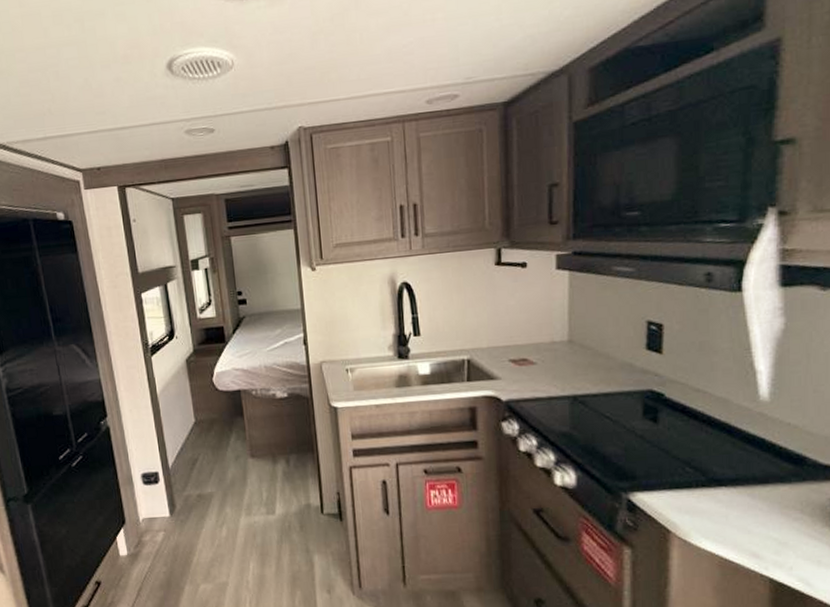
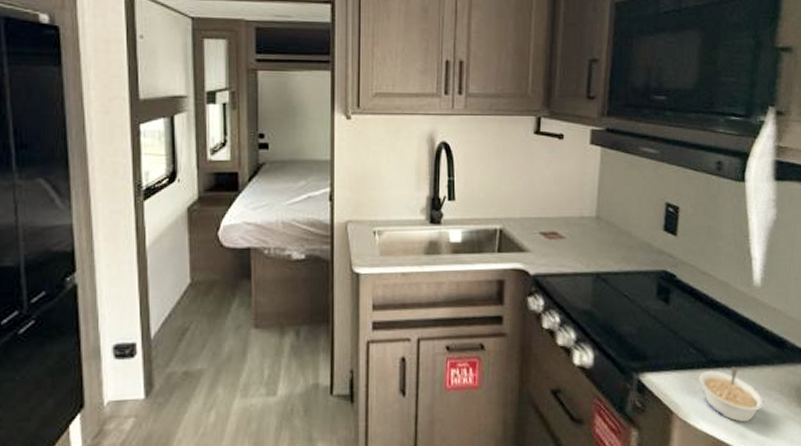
legume: none [698,485,782,542] -> present [698,367,765,422]

